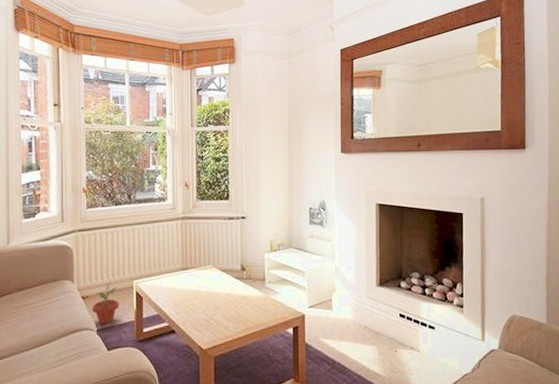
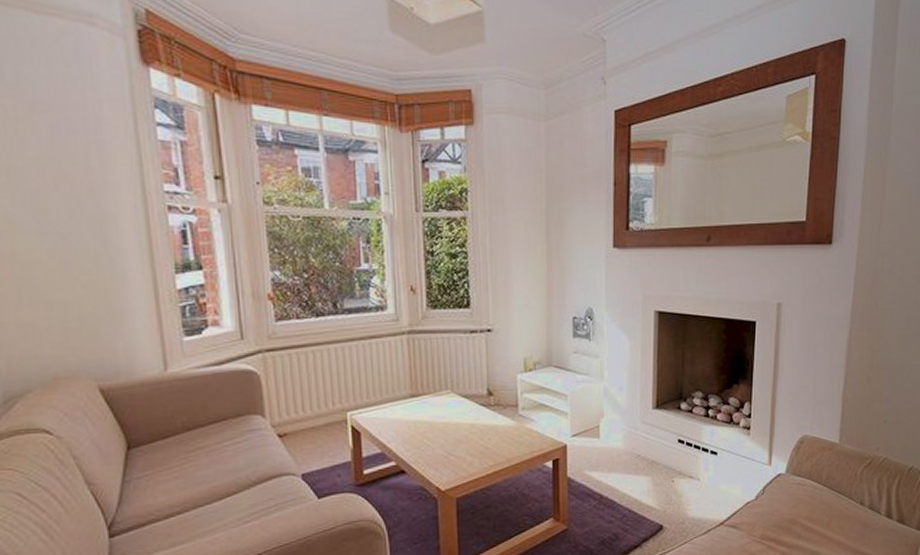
potted plant: present [91,281,120,325] -> none [292,414,330,468]

